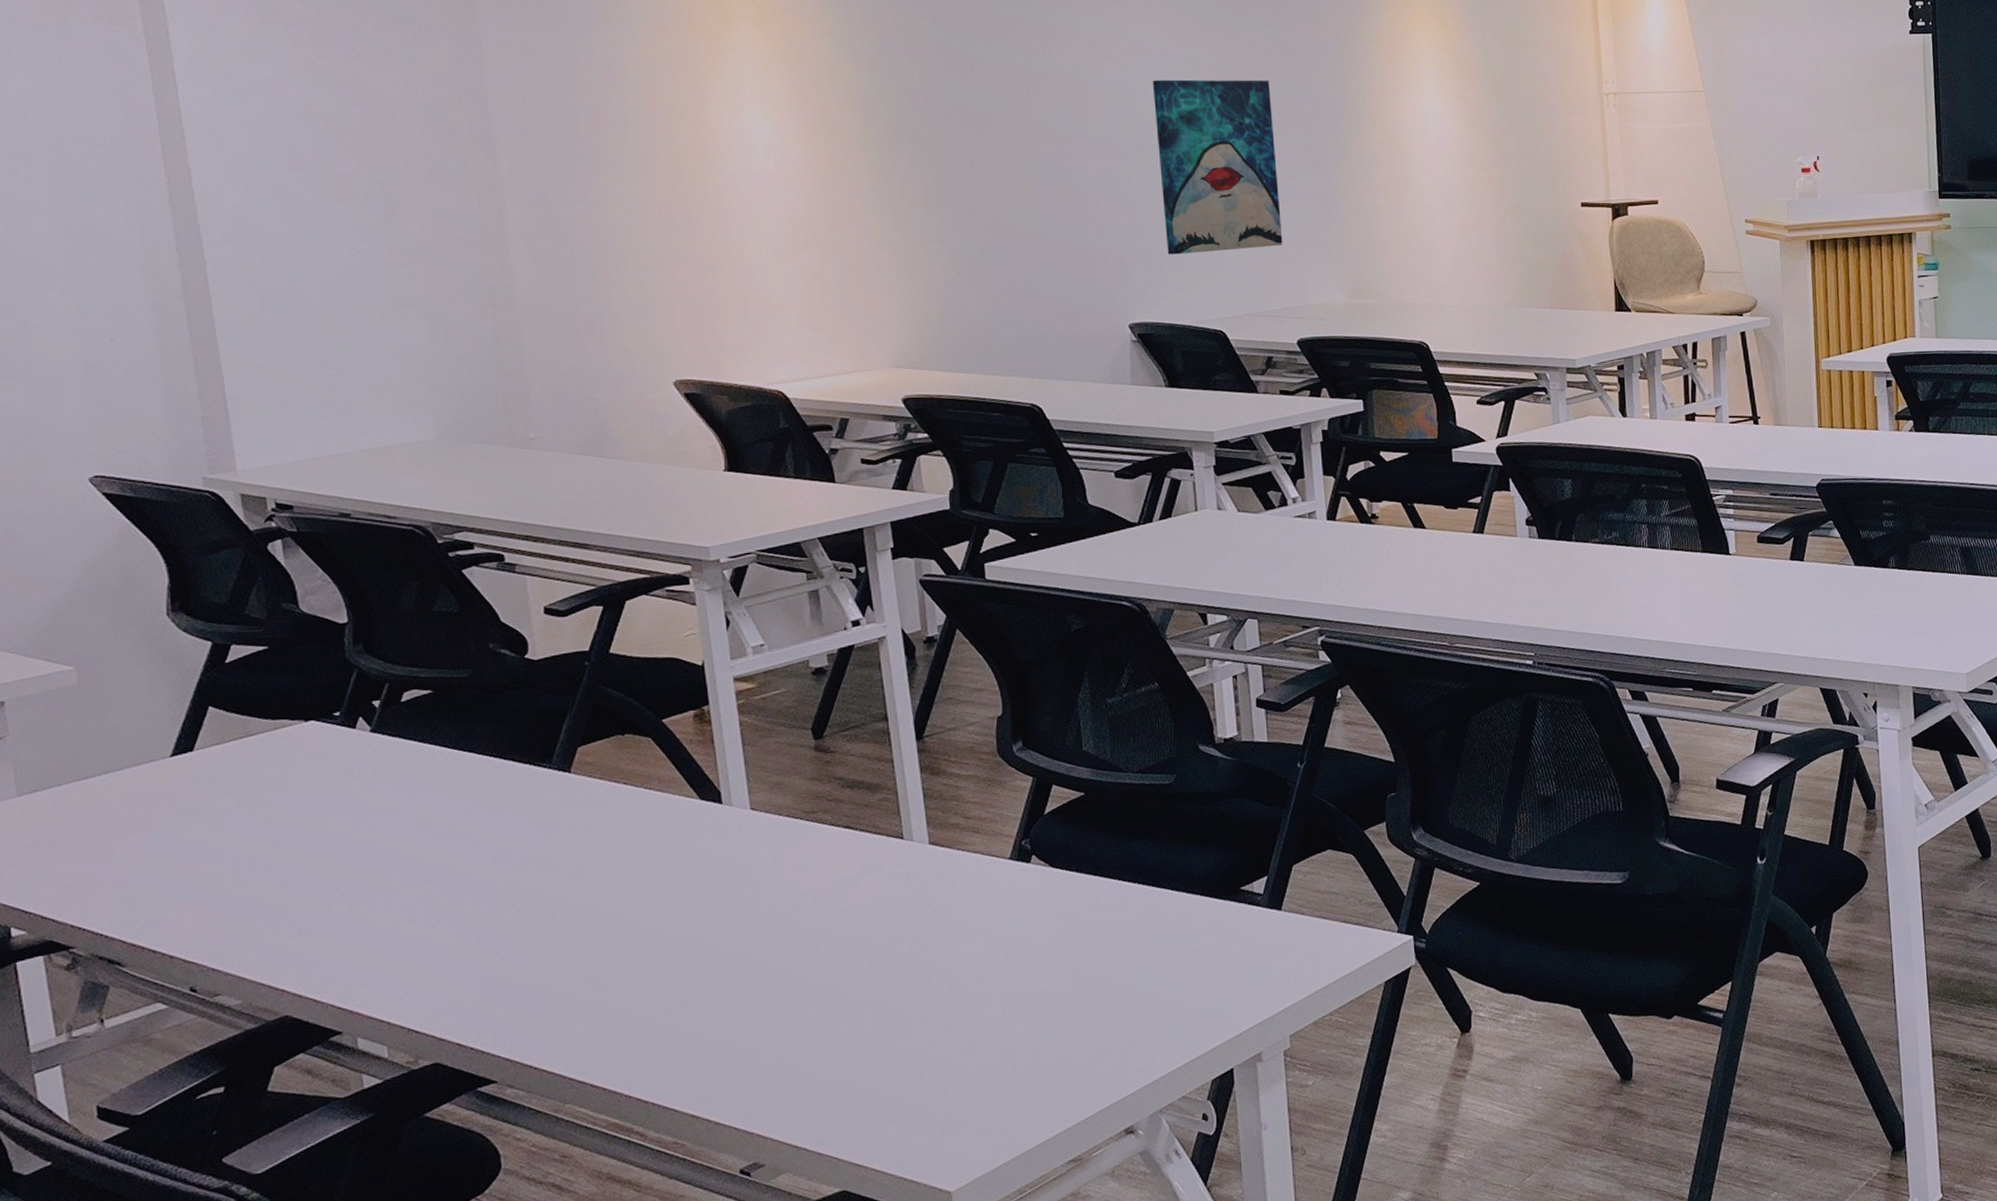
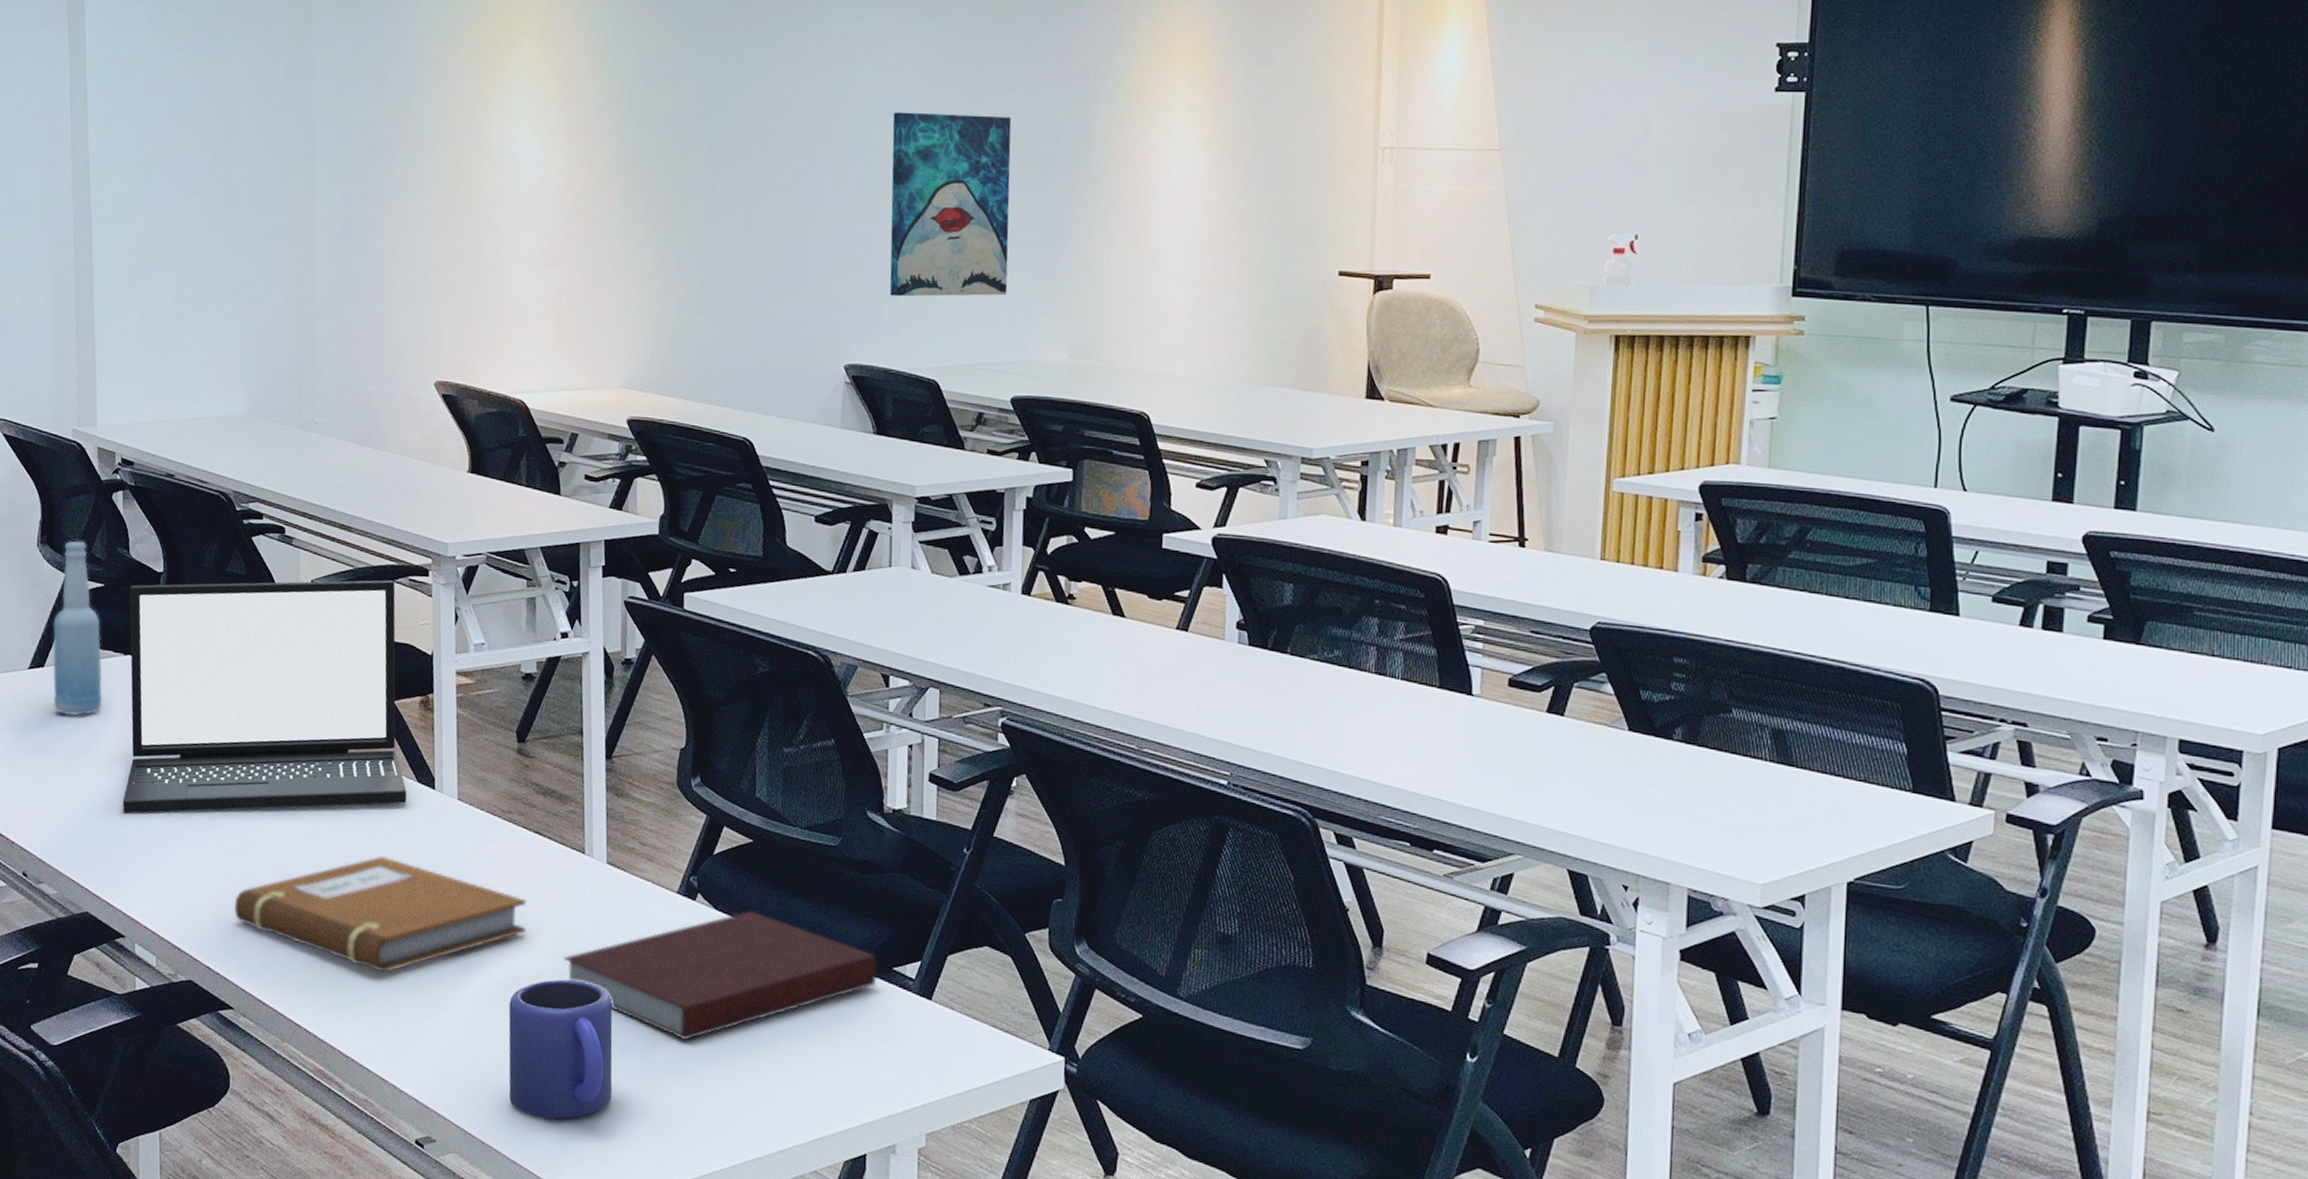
bottle: none [200,602,281,801] -> present [52,541,103,716]
laptop: none [304,594,690,897] -> present [122,580,407,814]
notebook: none [484,883,846,1005] -> present [234,855,526,973]
mug: none [834,966,961,1114] -> present [508,979,613,1119]
notebook: none [891,861,1226,1002] -> present [563,910,878,1041]

